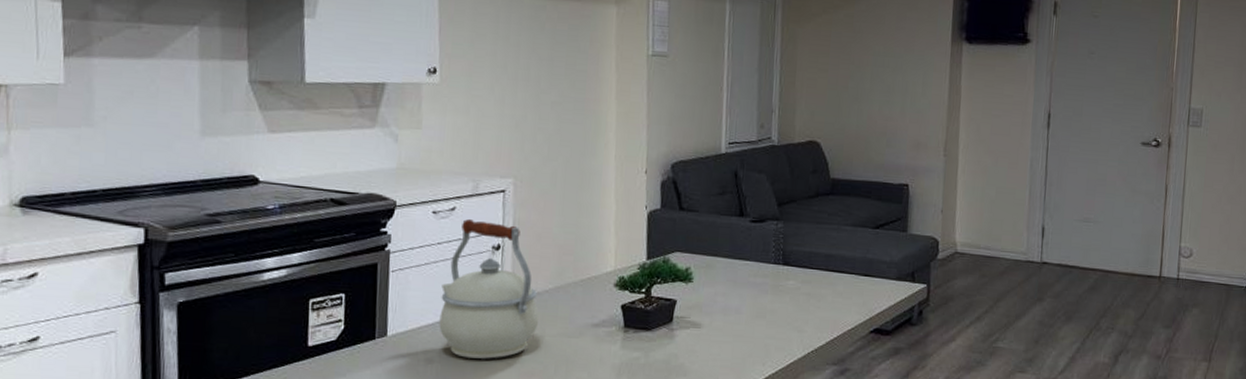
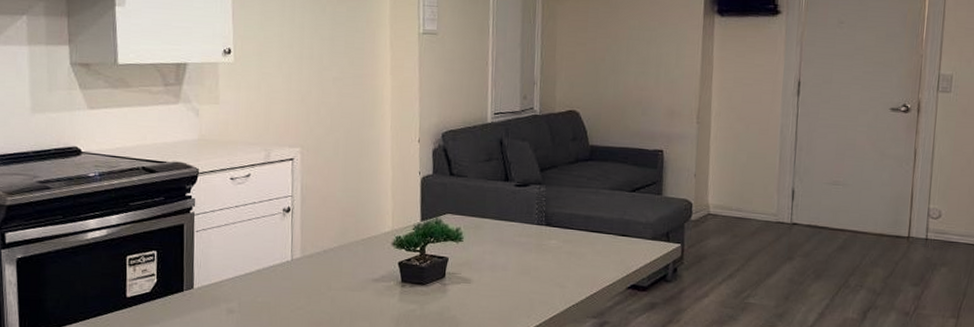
kettle: present [439,218,539,359] -> none [238,184,326,310]

